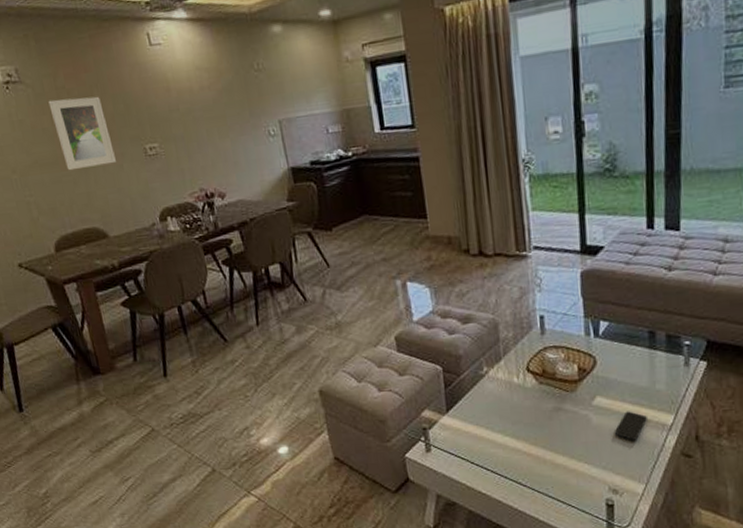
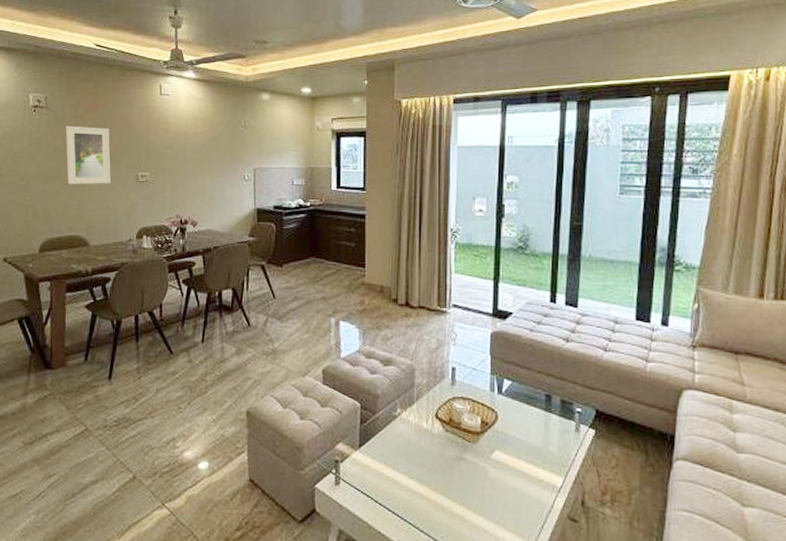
smartphone: present [614,411,647,440] -> none [508,468,539,498]

